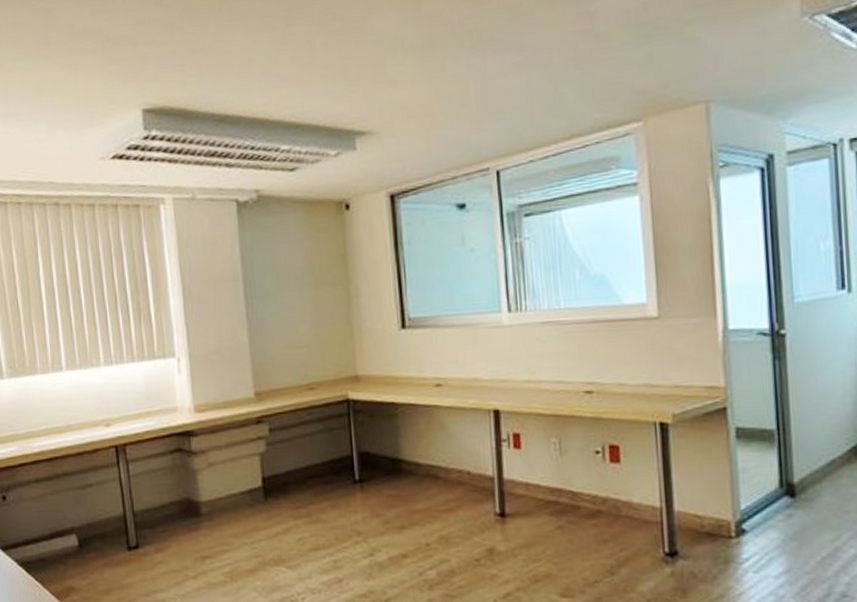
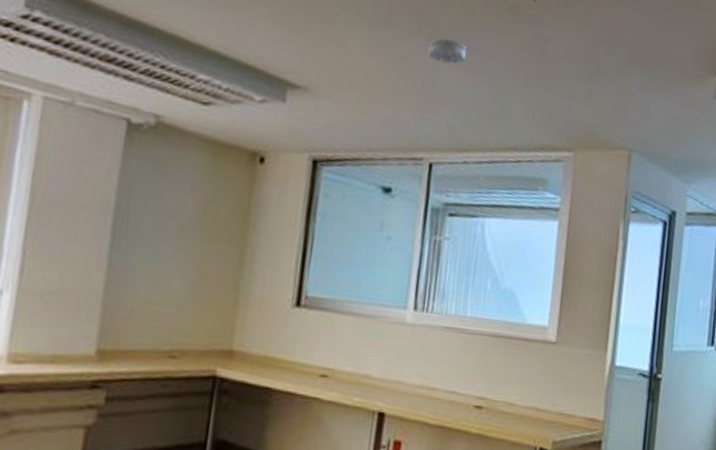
smoke detector: none [474,44,512,71] -> present [428,38,466,64]

